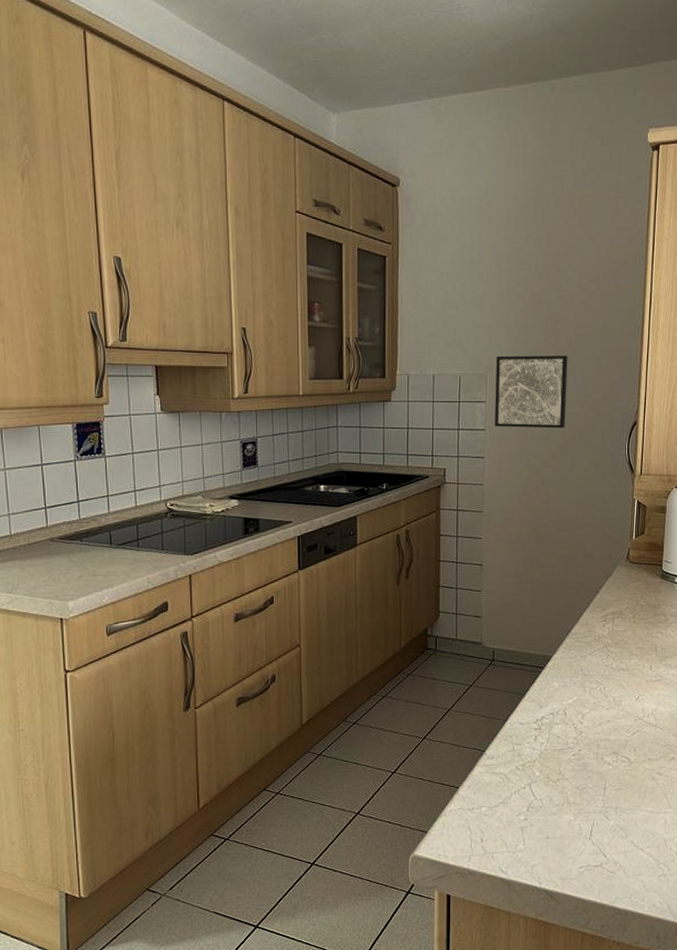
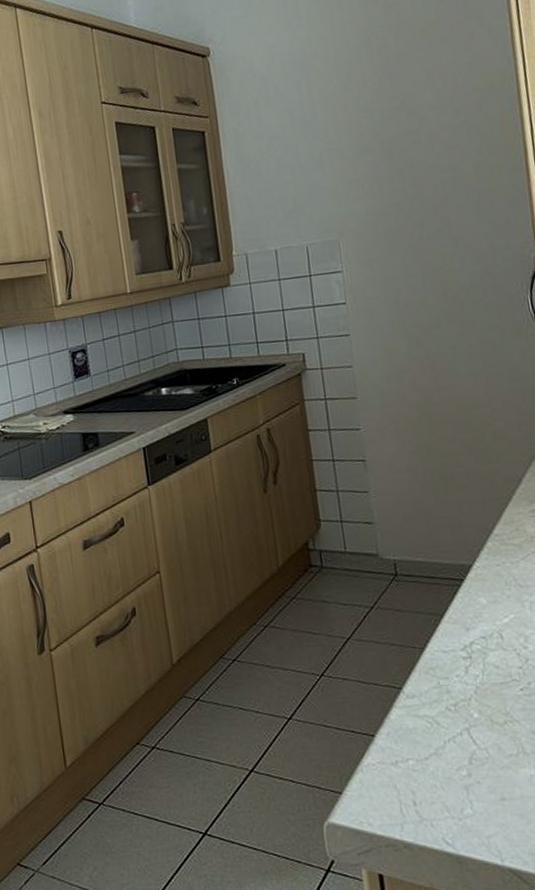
wall art: present [495,356,568,429] -> none [347,205,445,298]

